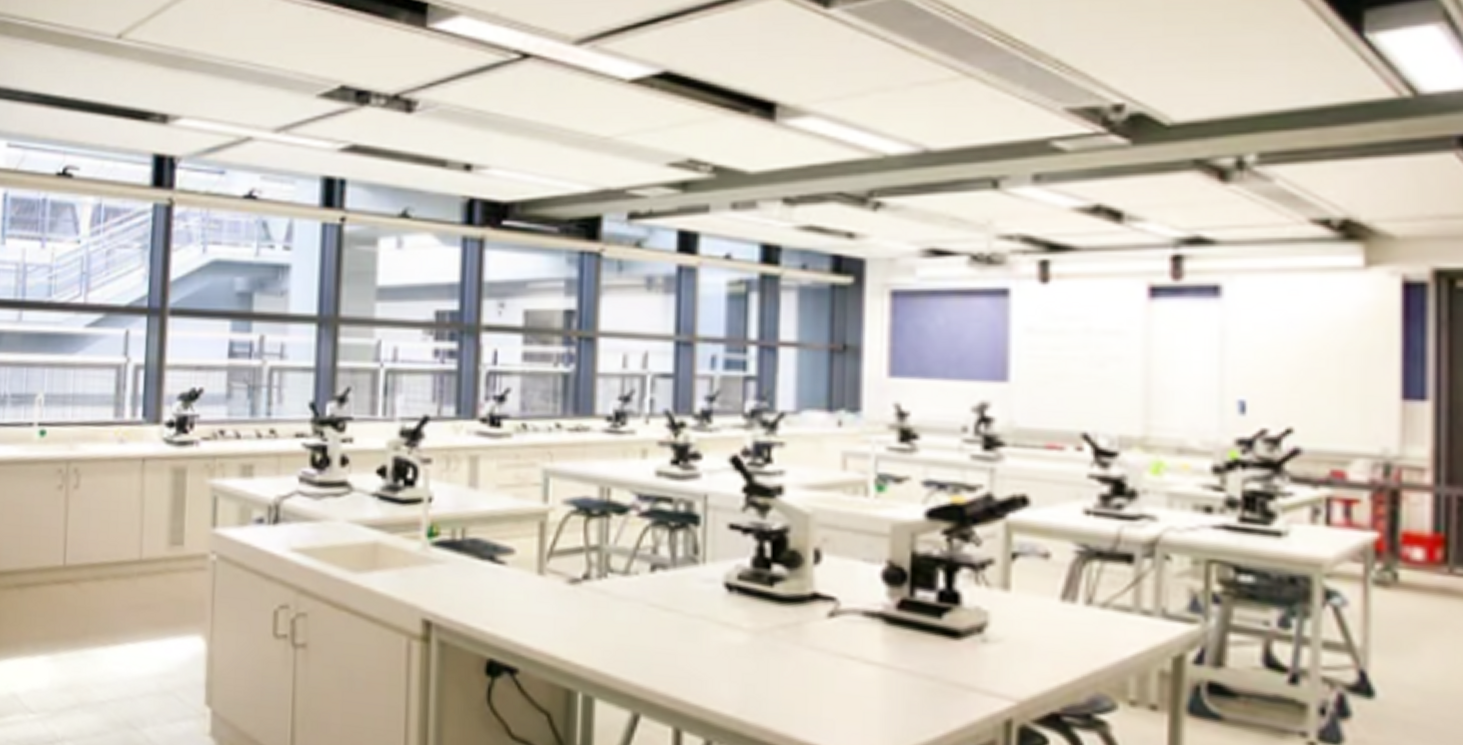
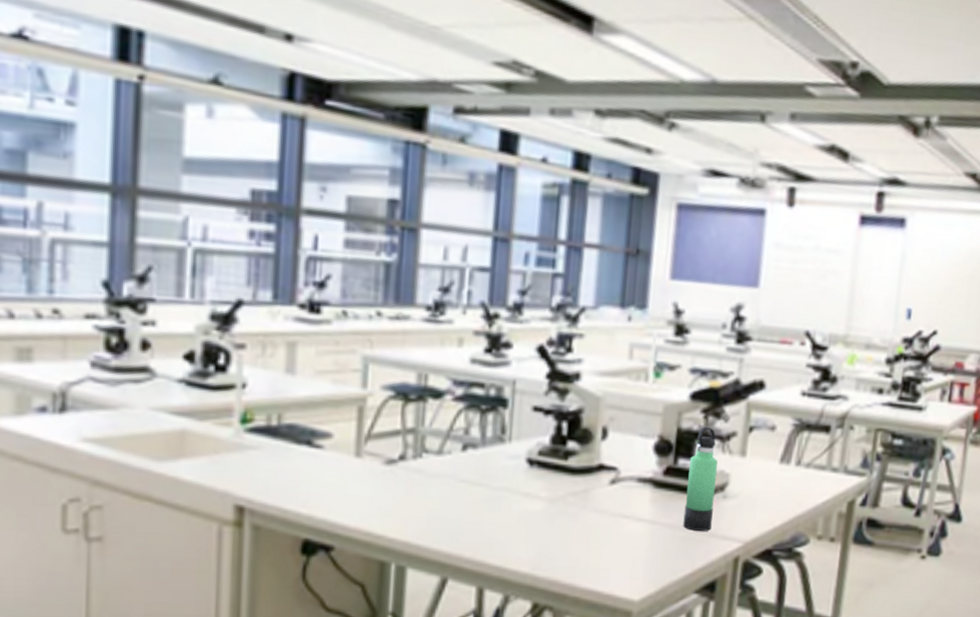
thermos bottle: none [928,551,970,683] -> present [683,426,718,531]

